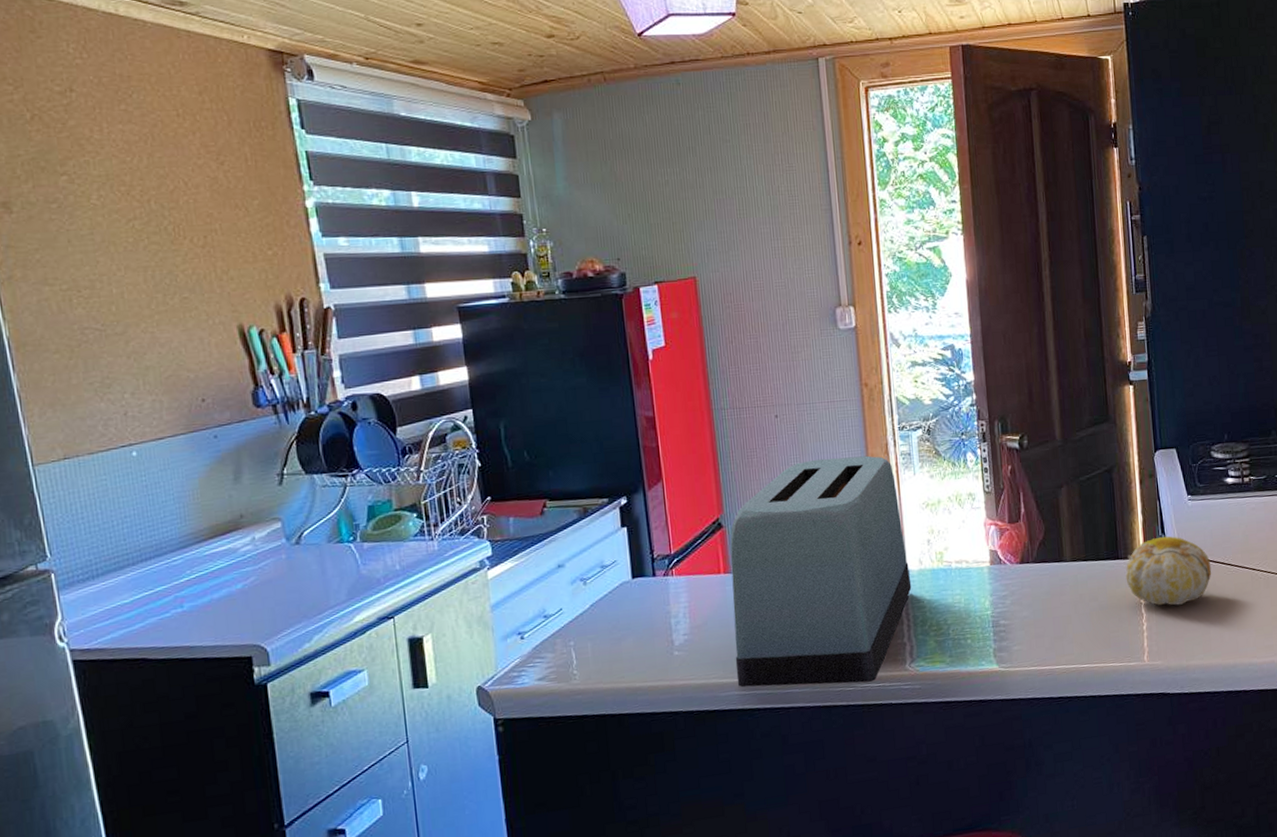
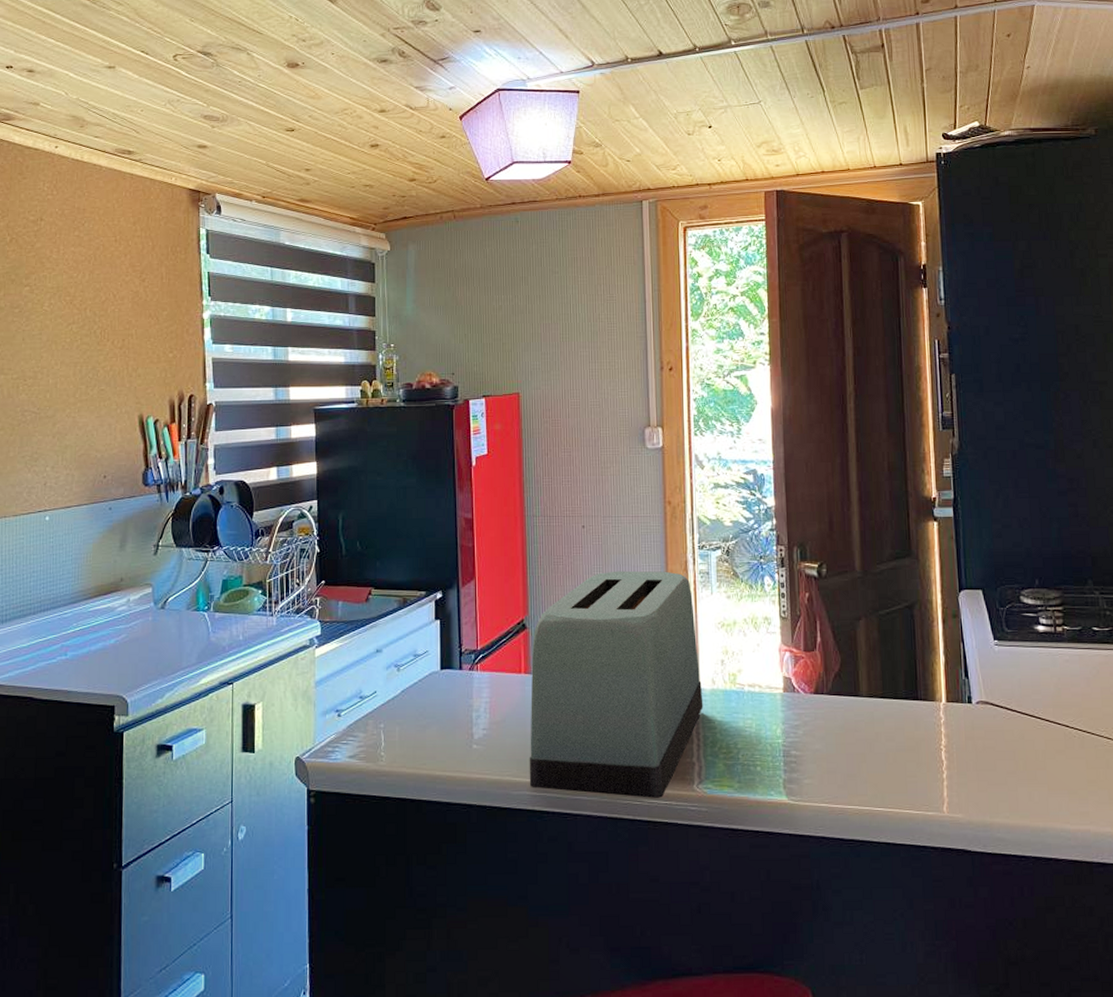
fruit: present [1125,536,1212,605] -> none [925,680,1020,756]

